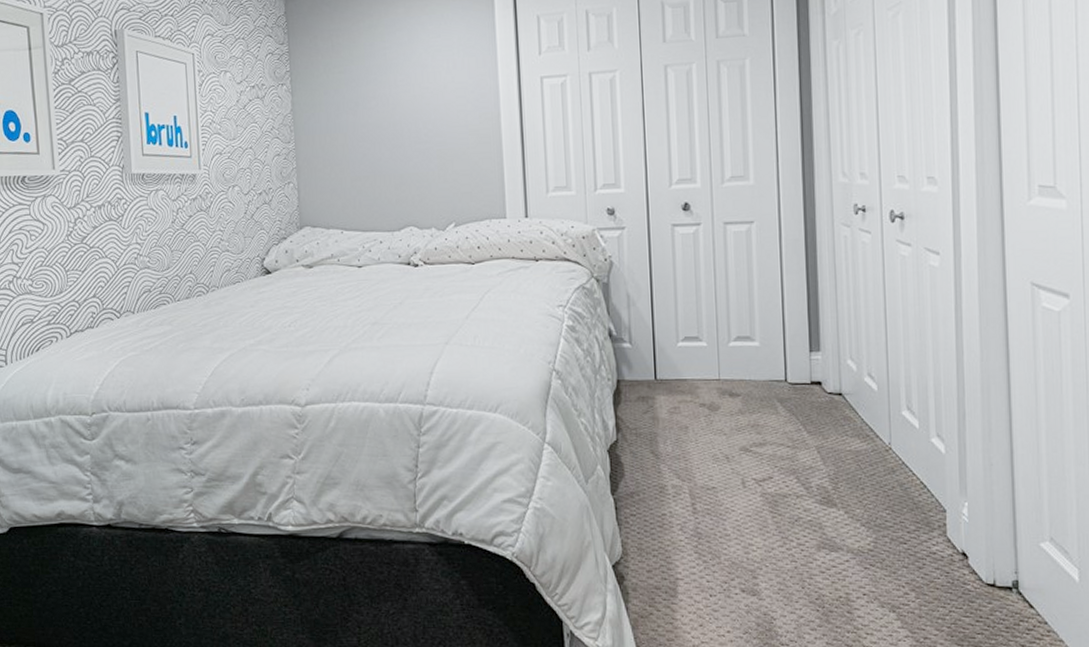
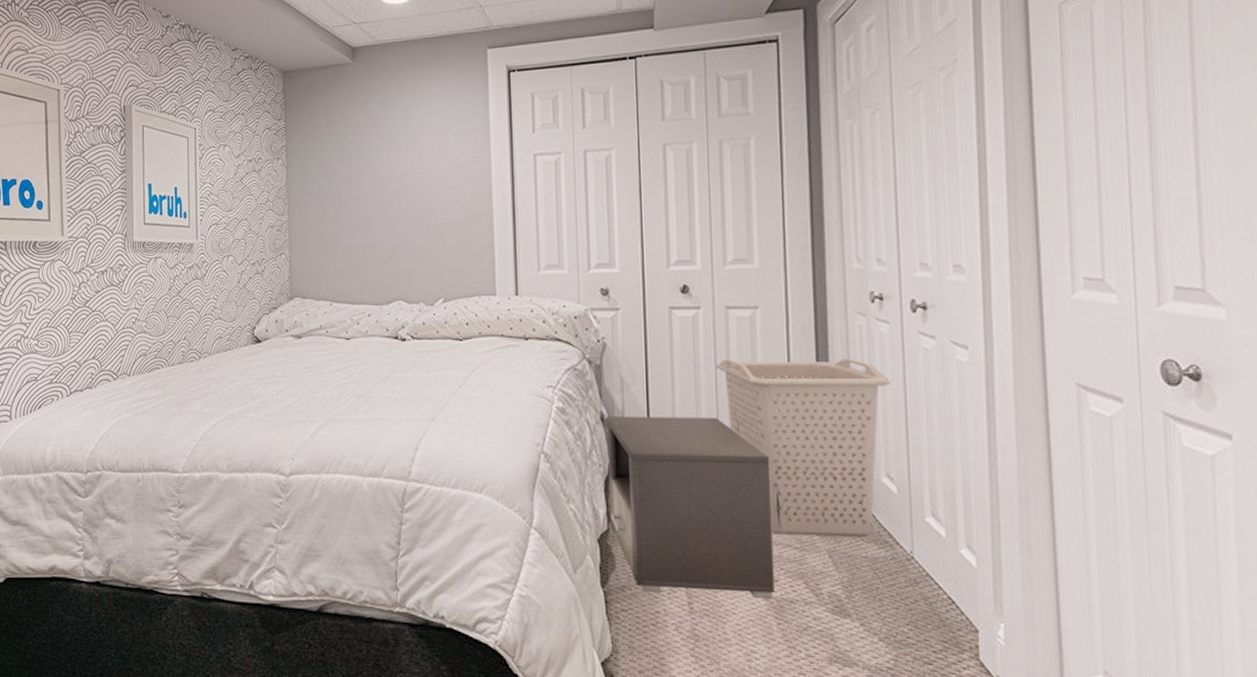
nightstand: none [614,328,771,496] -> present [606,416,776,598]
laundry basket: none [714,267,872,435] -> present [714,358,890,537]

